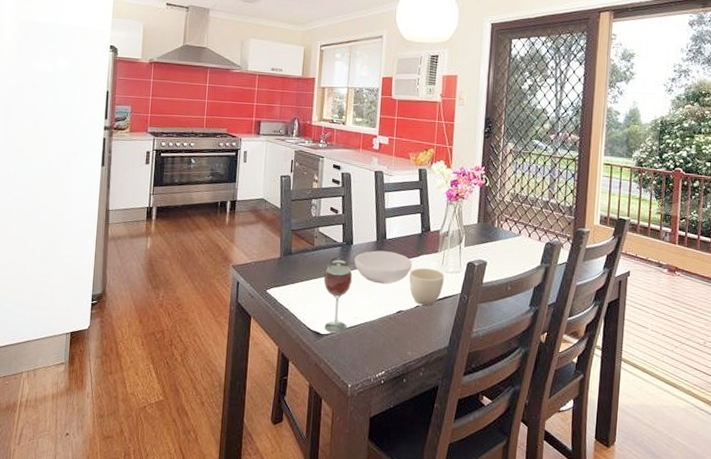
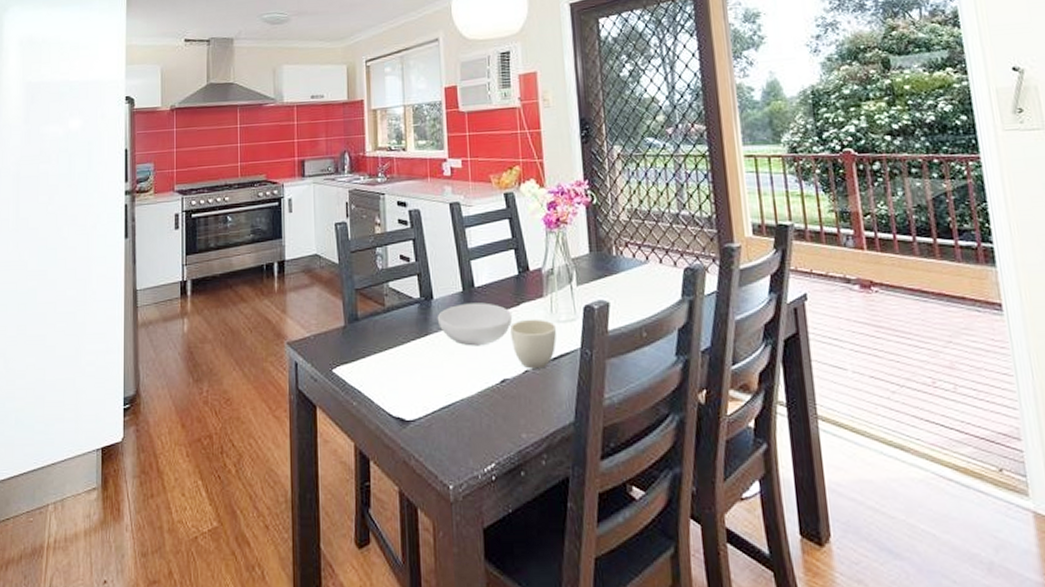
wineglass: present [324,257,353,334] -> none [402,318,440,419]

